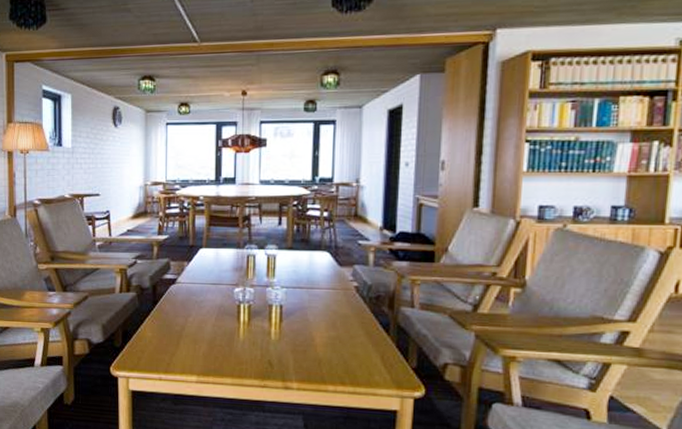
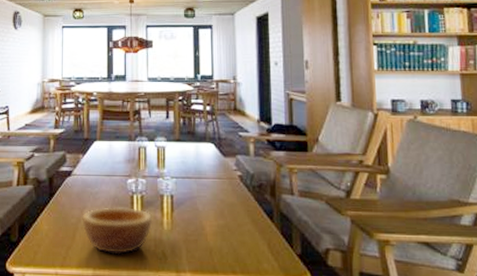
bowl: none [186,315,260,363] -> present [82,207,153,255]

